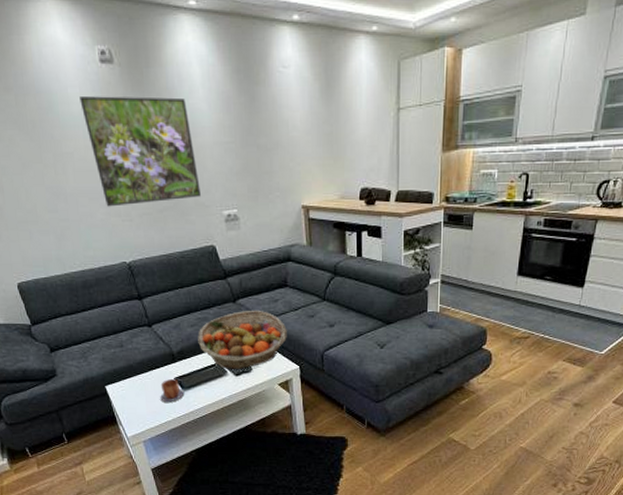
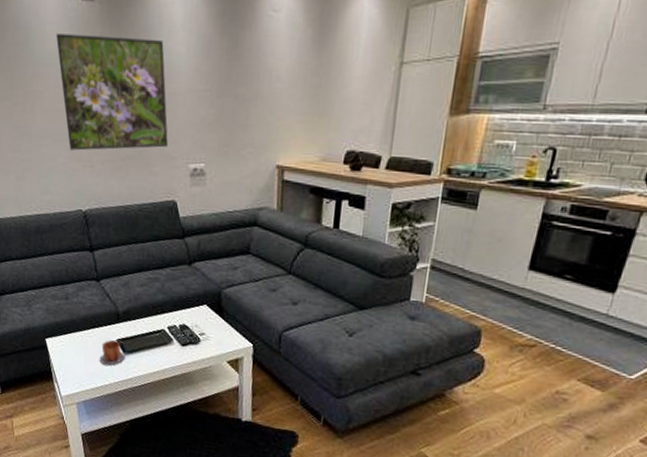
fruit basket: present [198,310,287,370] -> none [146,275,244,340]

